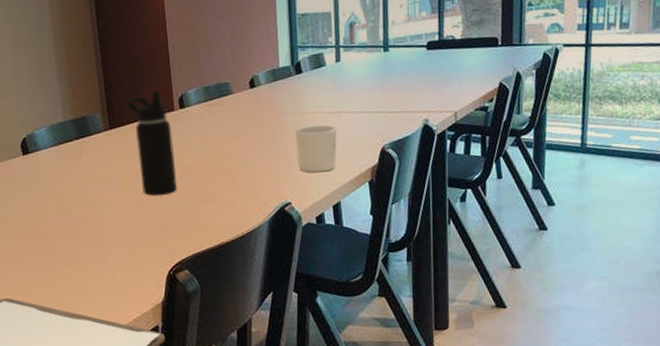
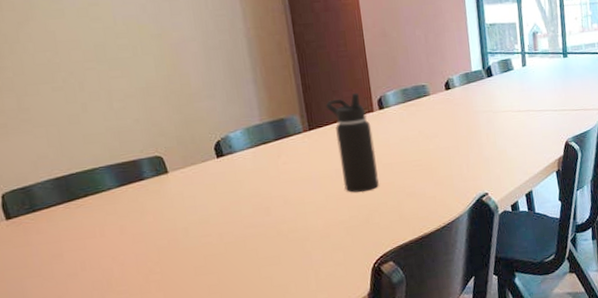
mug: present [295,124,337,173] -> none [489,122,527,166]

